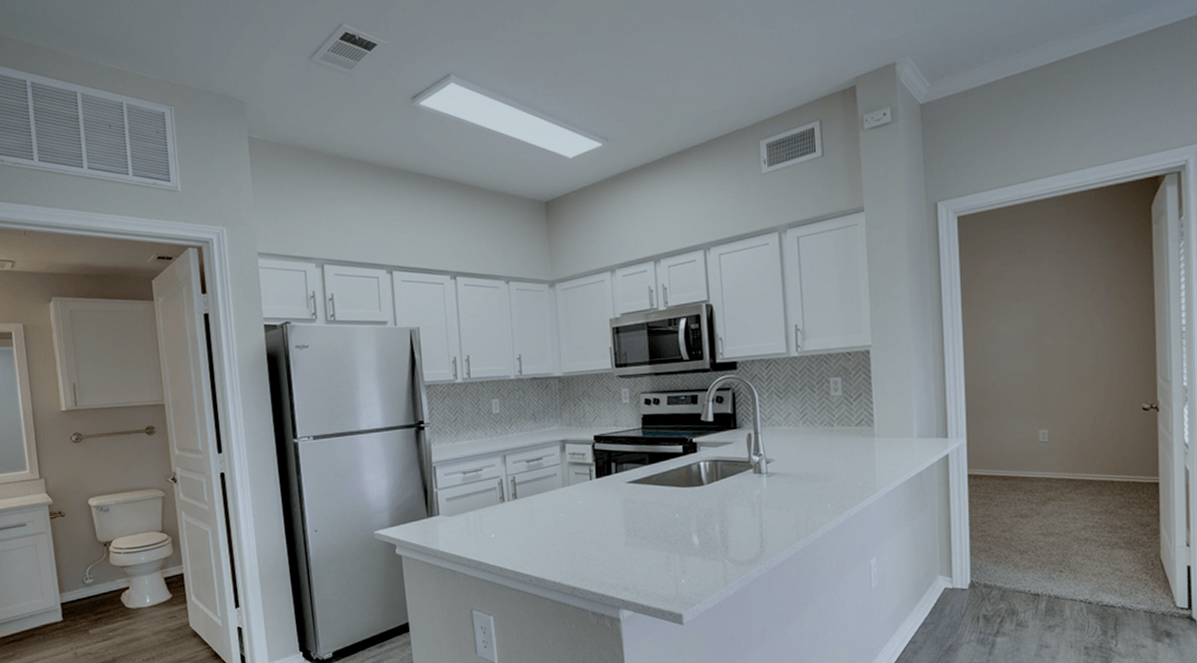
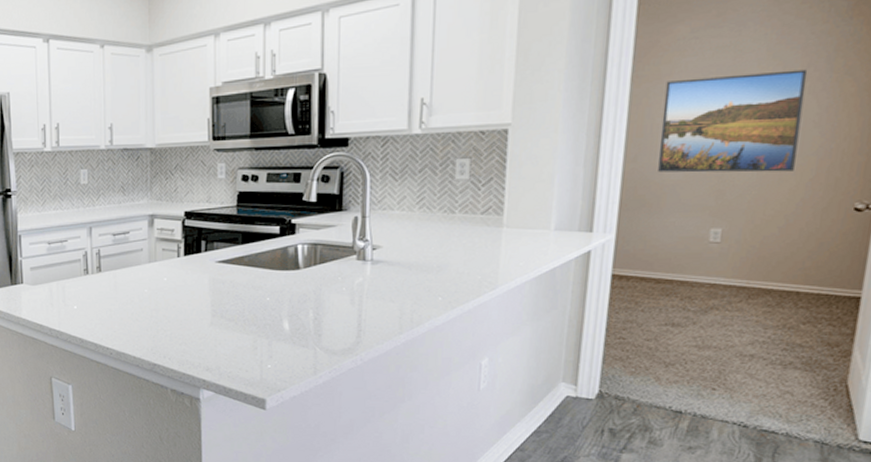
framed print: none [989,295,1094,384] -> present [658,69,808,173]

